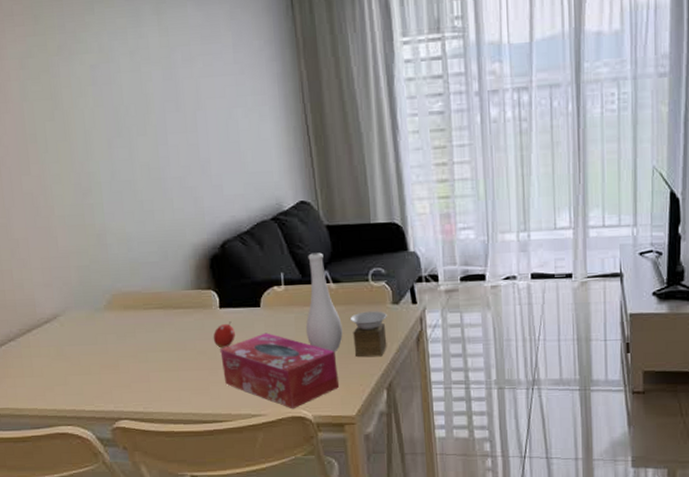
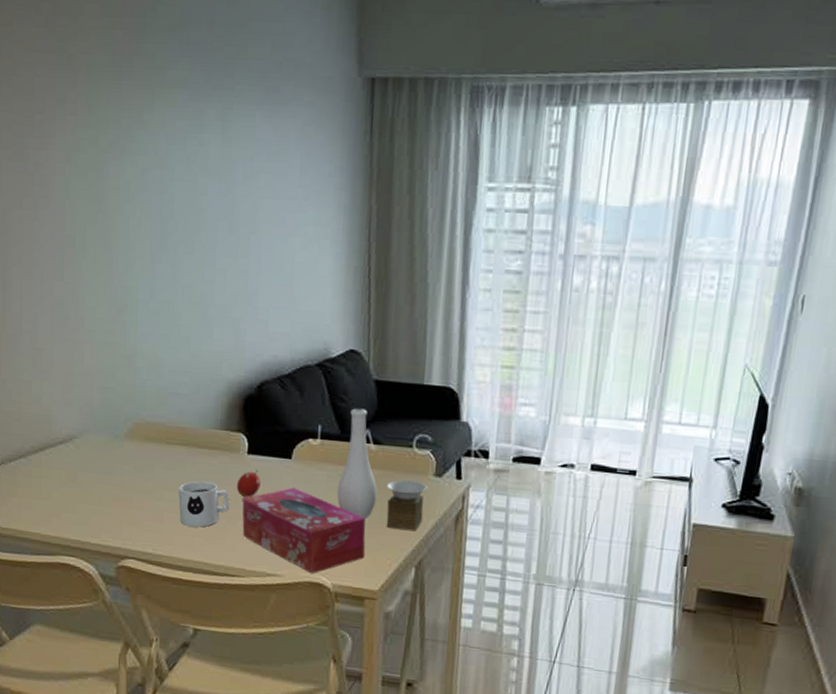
mug: none [160,338,209,382] -> present [178,481,229,527]

